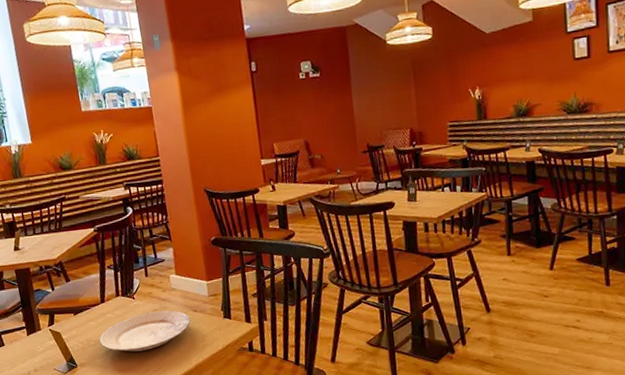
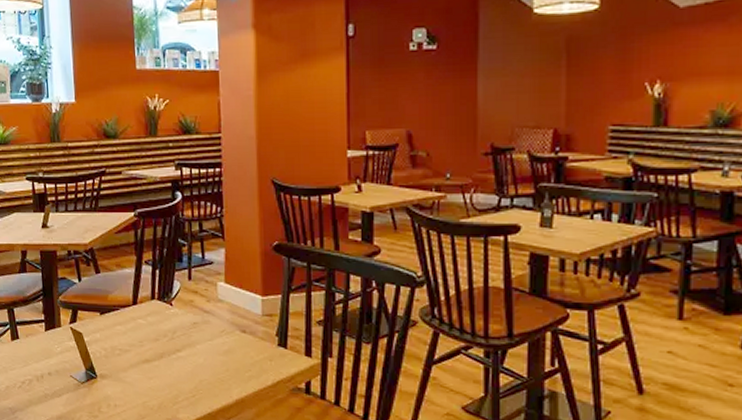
plate: present [99,310,191,352] -> none [126,324,237,372]

